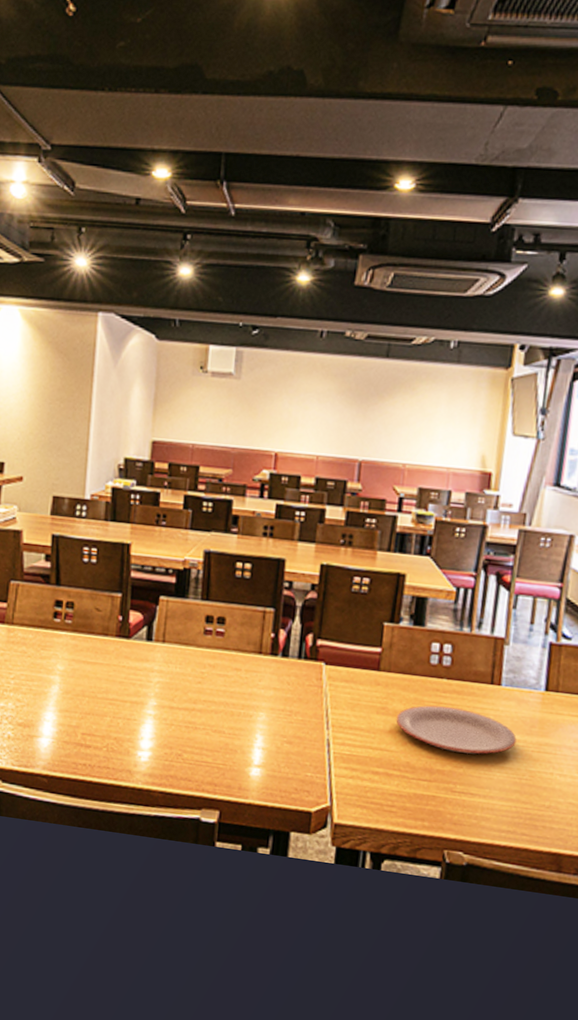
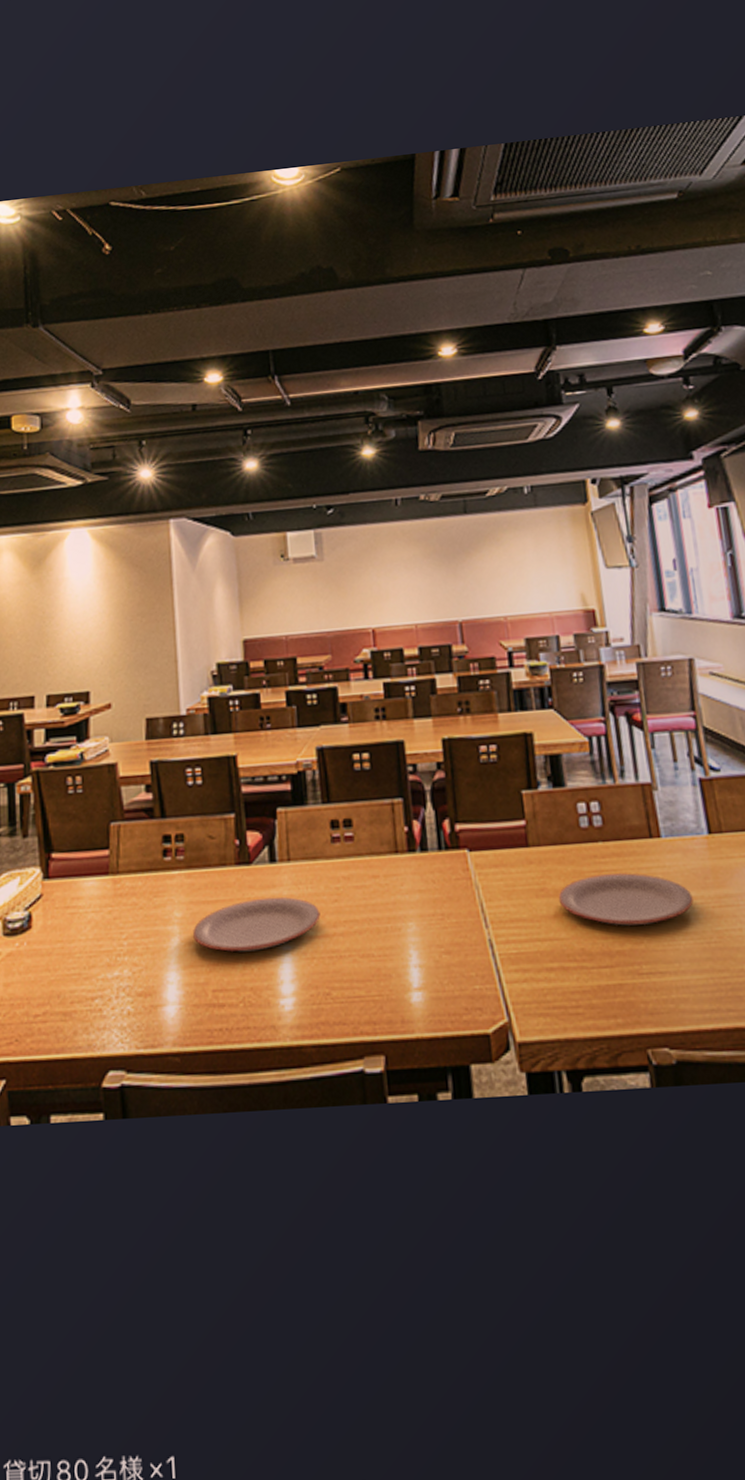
plate: none [71,667,184,710] -> present [193,897,321,952]

